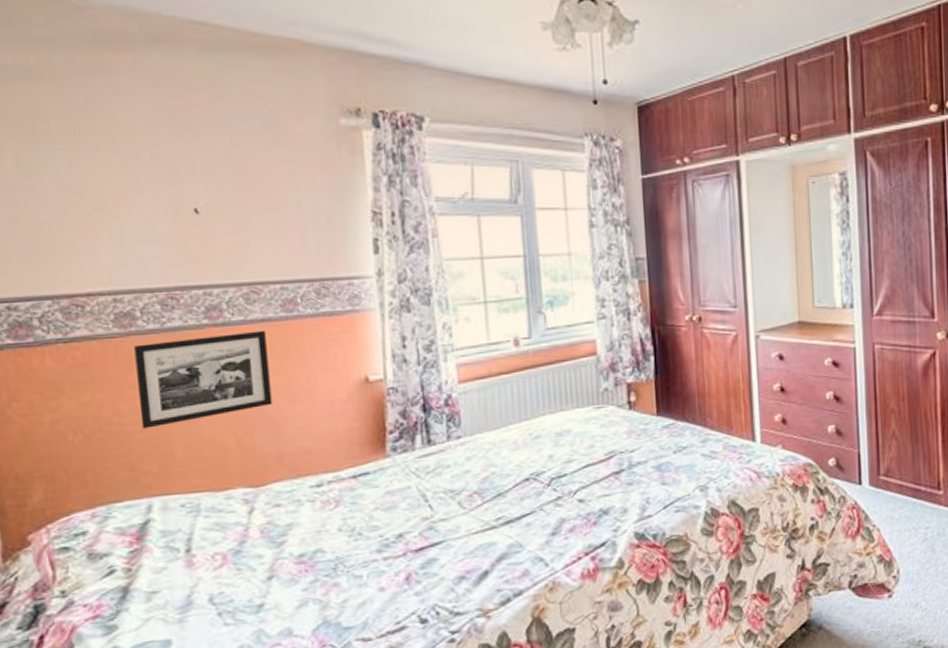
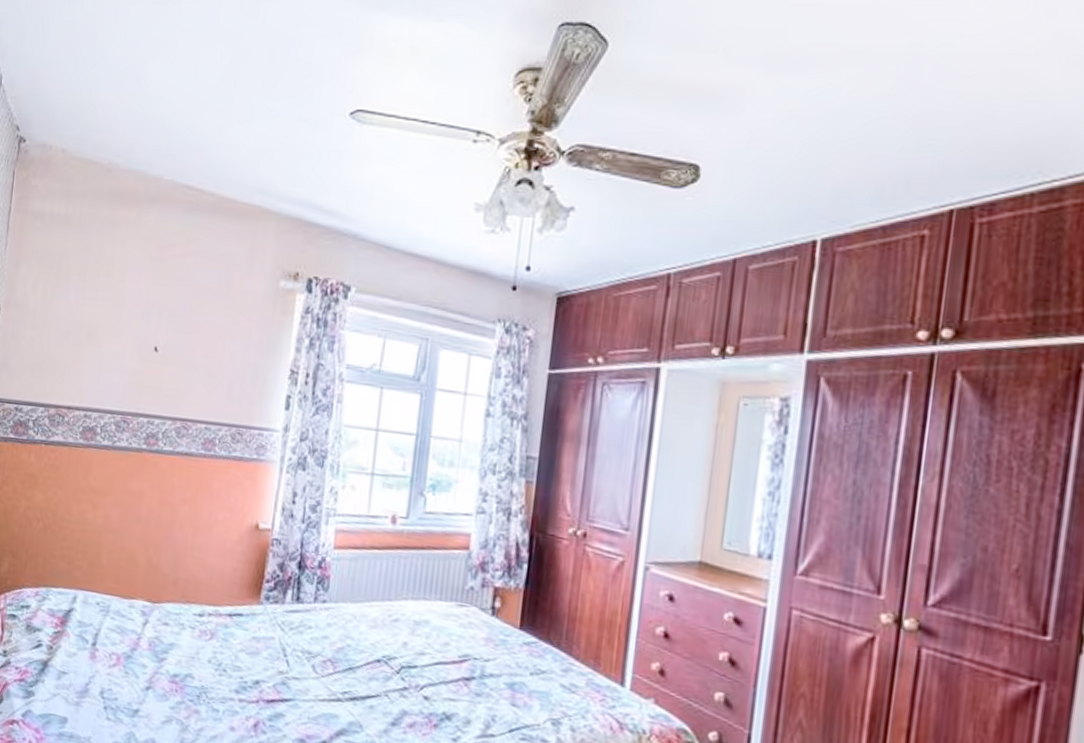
picture frame: present [134,330,272,429] -> none [82,456,186,532]

